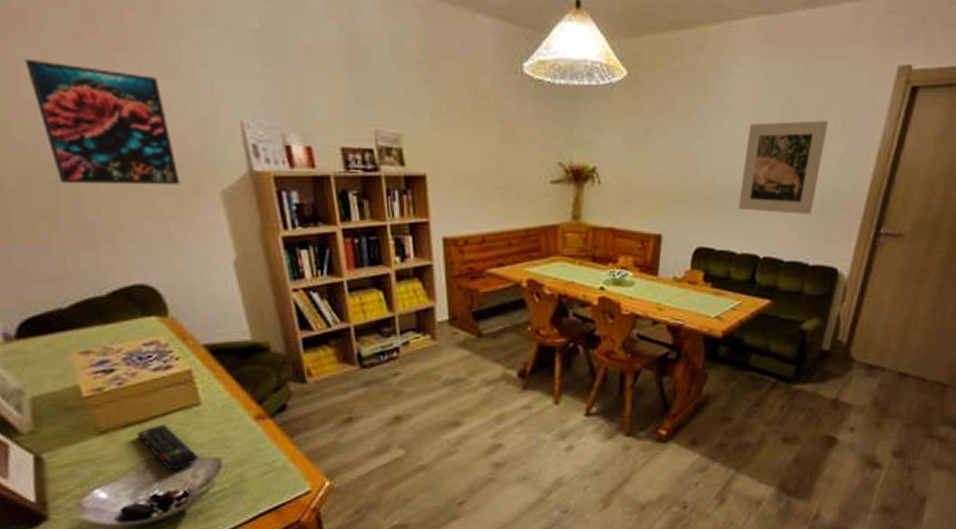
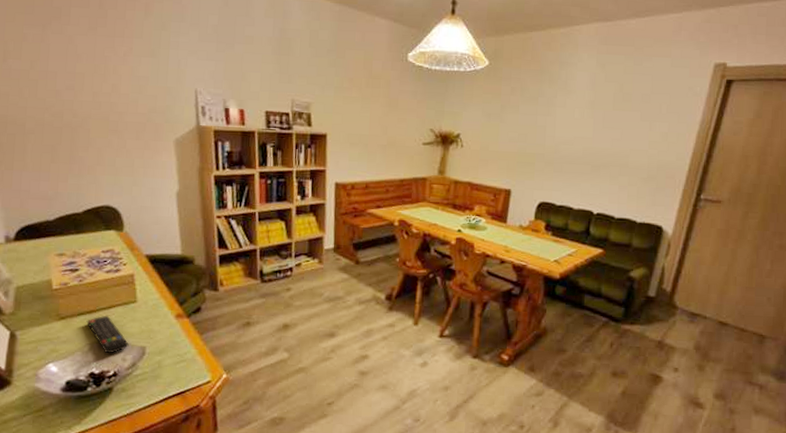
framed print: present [24,58,181,185] -> none [55,41,147,134]
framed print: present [739,120,829,214] -> none [577,104,655,180]

